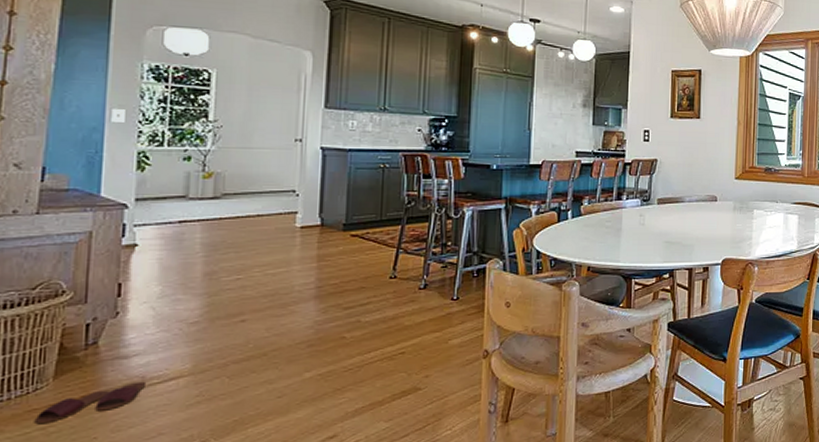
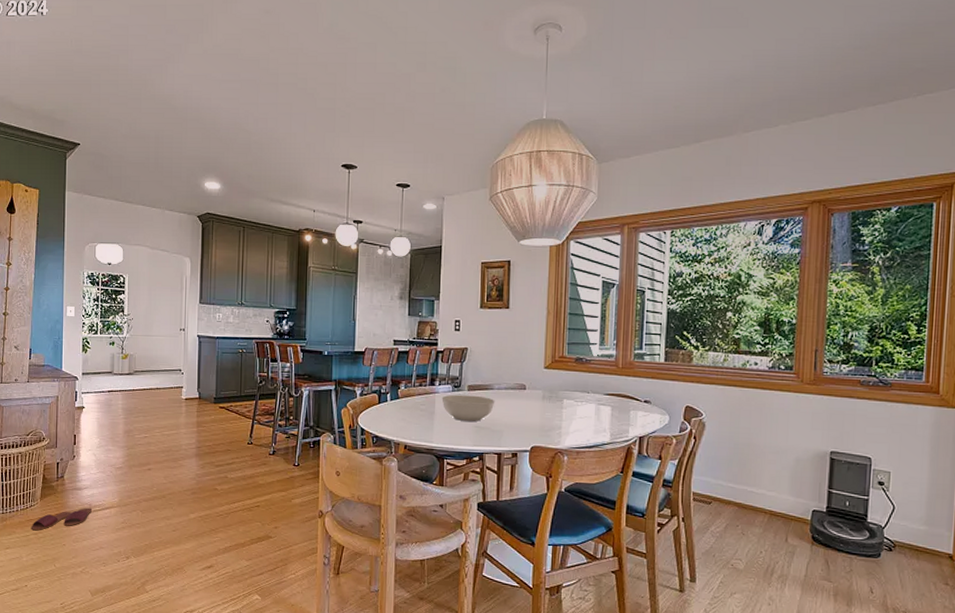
bowl: none [629,209,686,238] -> present [441,394,495,422]

